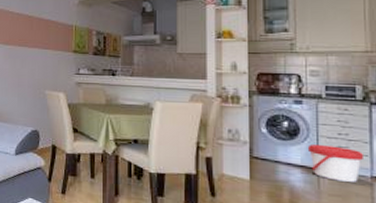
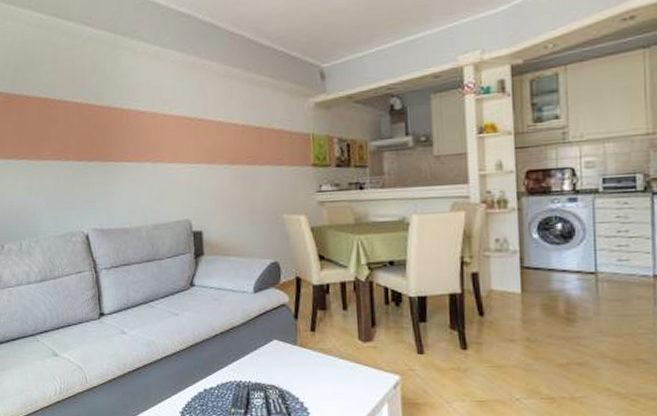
bucket: present [307,144,363,182] -> none [583,245,645,284]

